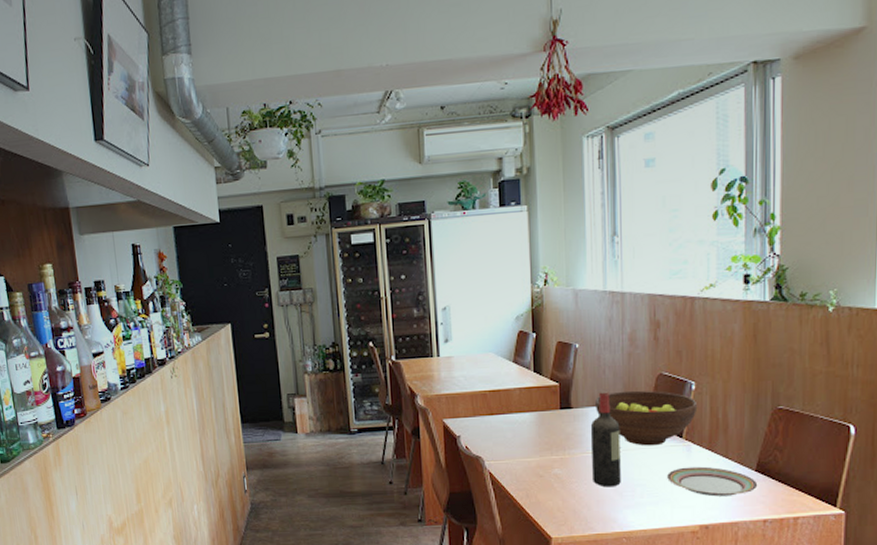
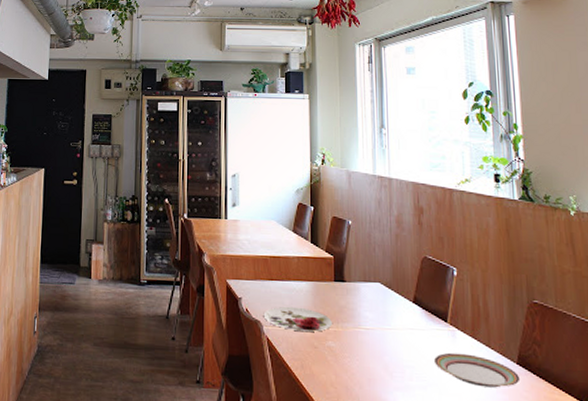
plate: none [484,439,558,462] -> present [263,306,332,332]
wine bottle: present [590,390,621,487] -> none [362,267,391,366]
fruit bowl: present [594,390,698,446] -> none [365,270,460,328]

